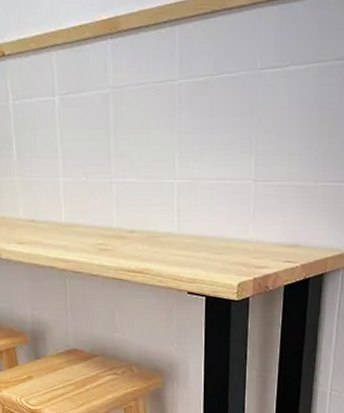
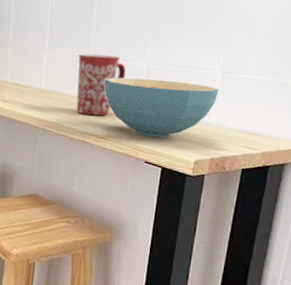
mug: none [99,172,155,248] -> present [76,53,126,116]
cereal bowl: none [134,196,254,264] -> present [104,77,219,138]

